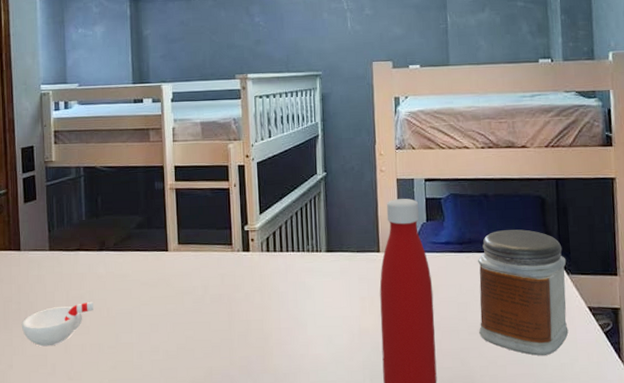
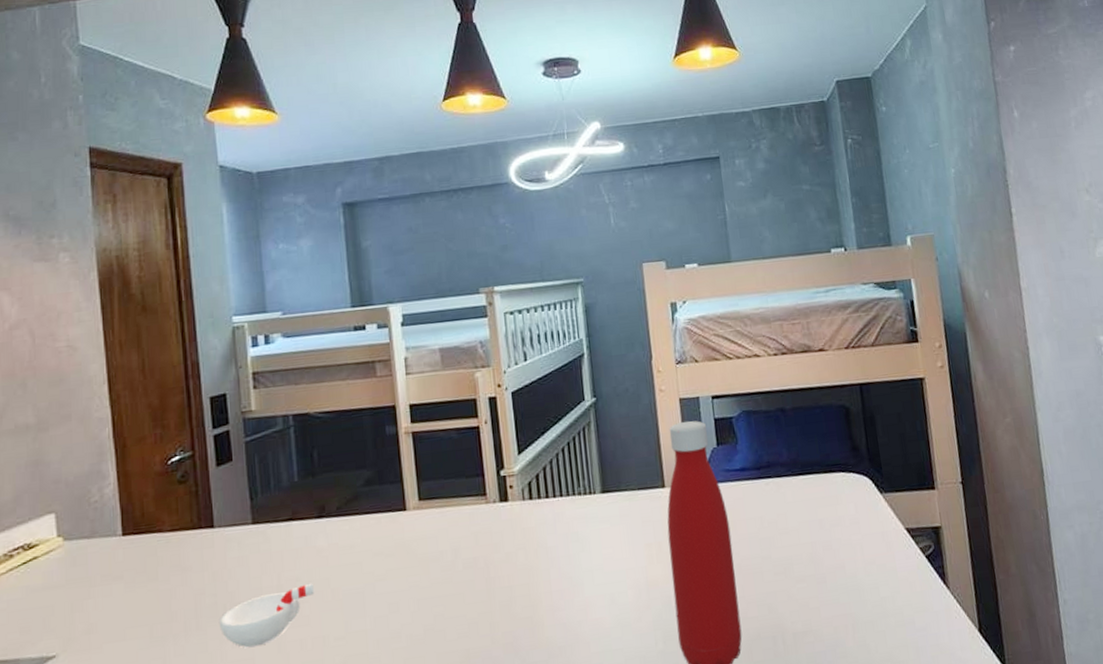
jar: present [478,229,569,356] -> none [779,445,887,592]

